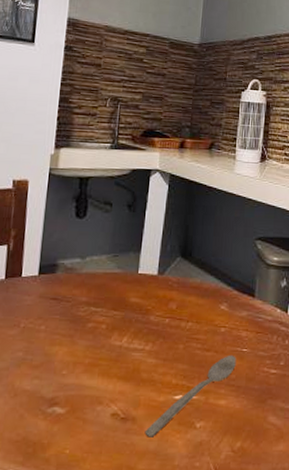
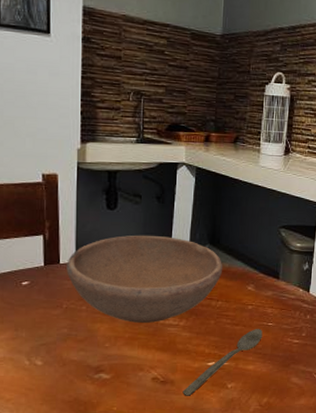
bowl: none [28,246,195,346] -> present [66,235,223,323]

